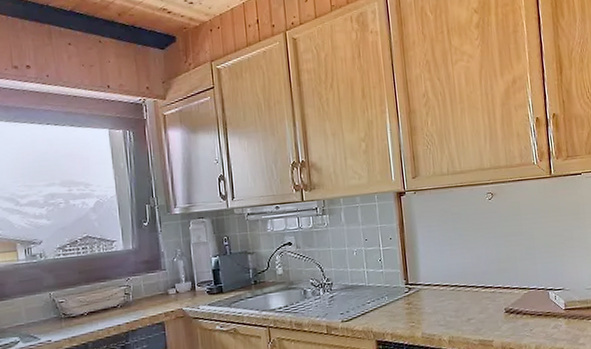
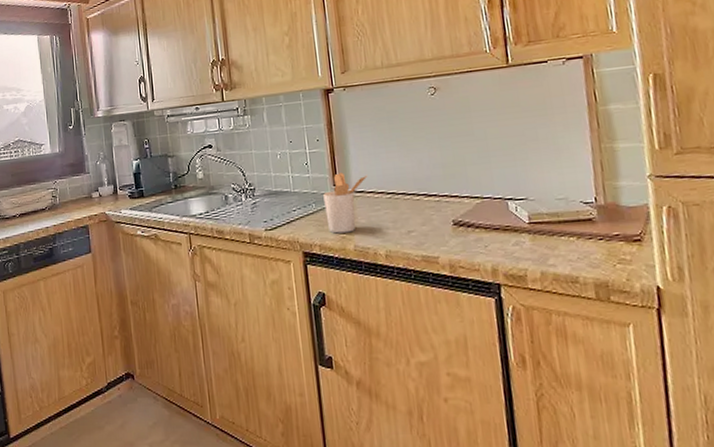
utensil holder: none [395,268,434,323] -> present [323,173,368,234]

